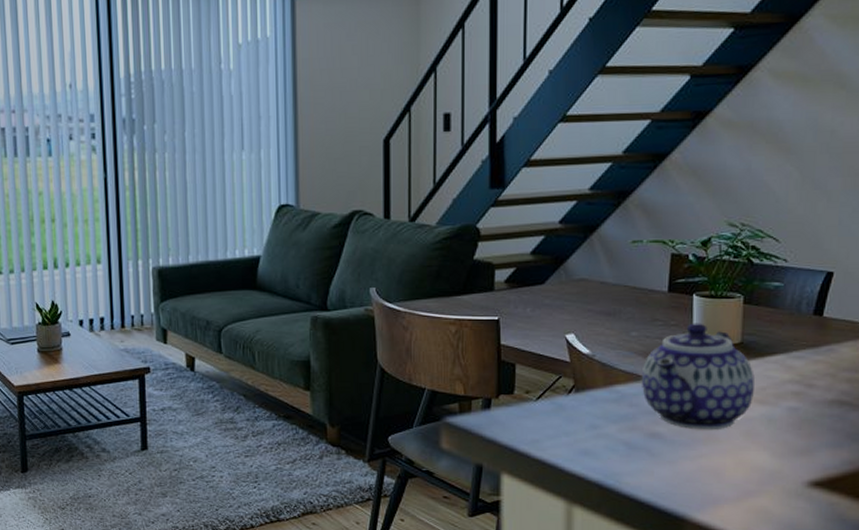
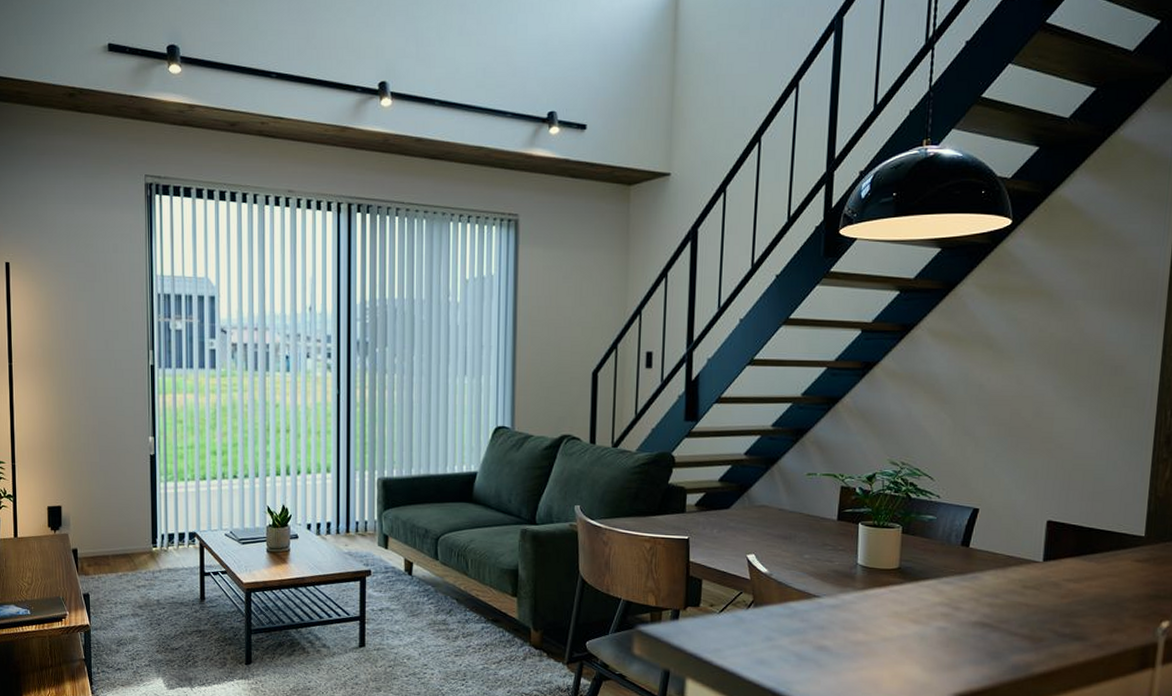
teapot: present [641,323,755,429] -> none [811,548,910,645]

